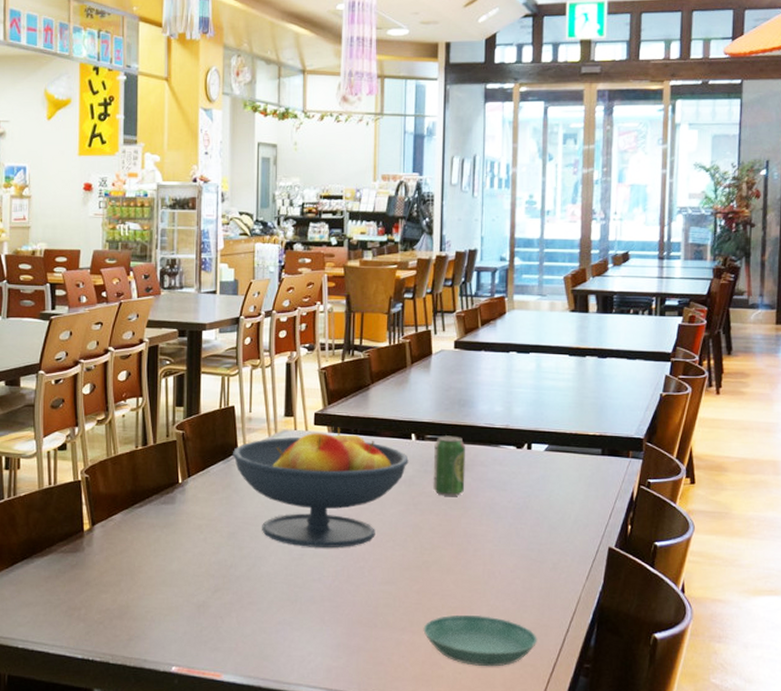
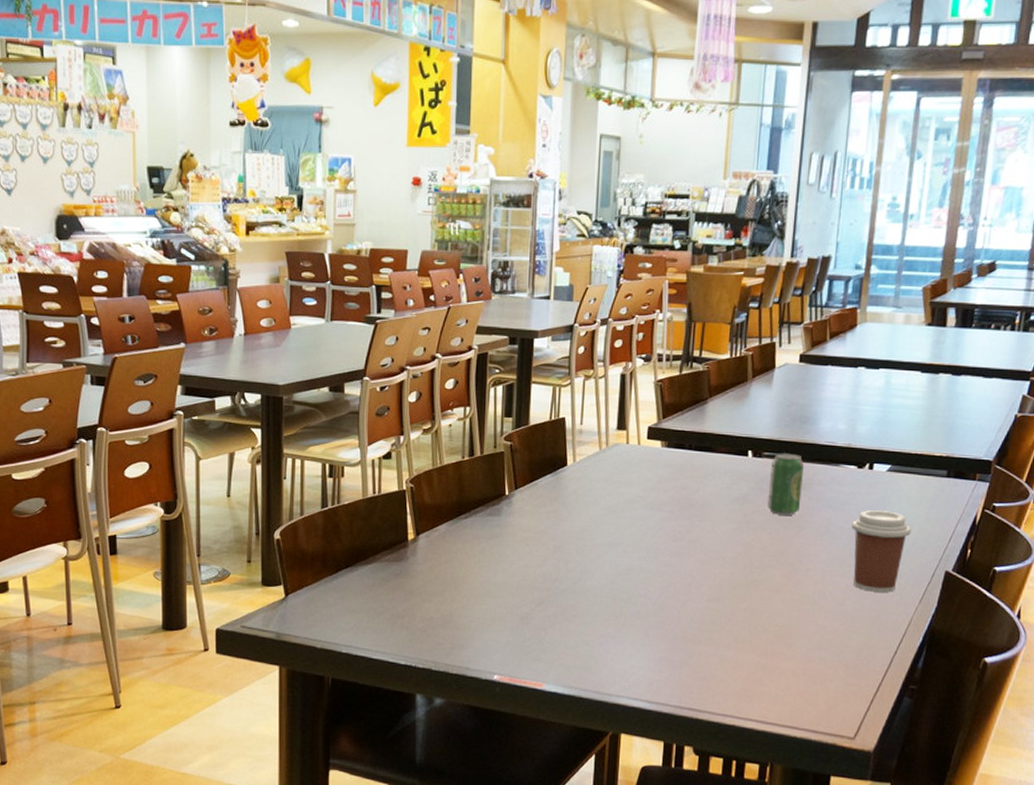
fruit bowl: present [232,427,409,547] -> none [561,442,744,564]
saucer: present [423,614,538,667] -> none [748,633,864,685]
coffee cup: none [515,489,573,570] -> present [851,510,912,592]

